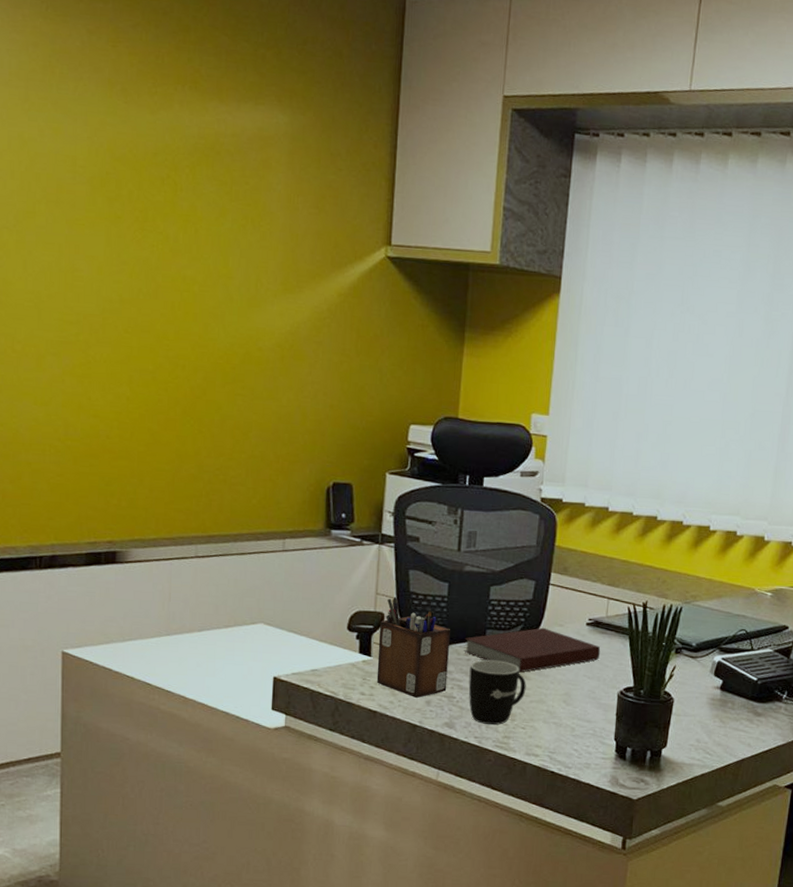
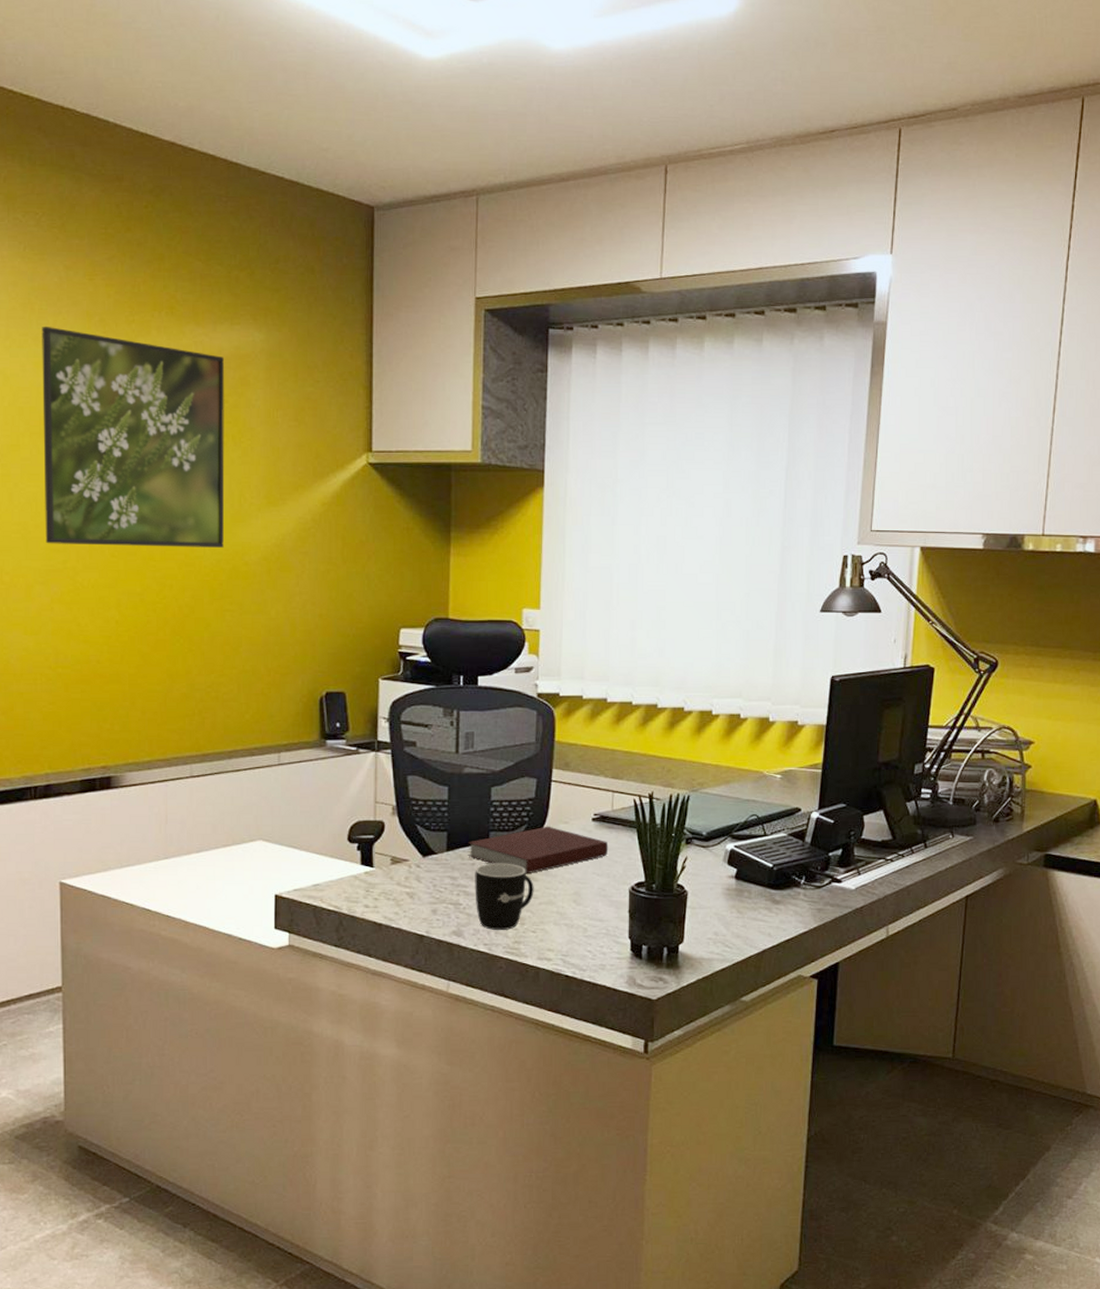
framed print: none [59,91,246,331] -> present [42,326,225,548]
desk organizer: present [376,596,451,698] -> none [380,804,454,907]

